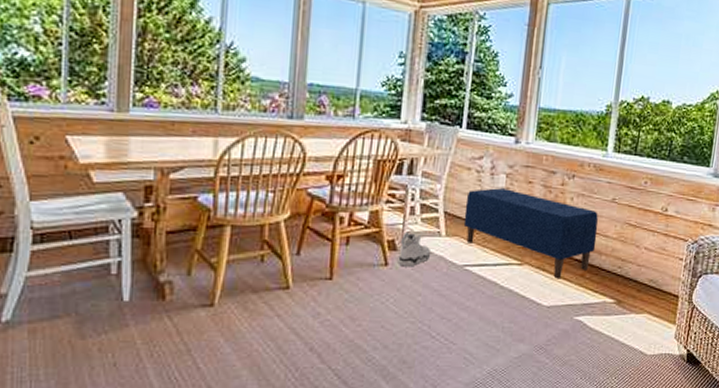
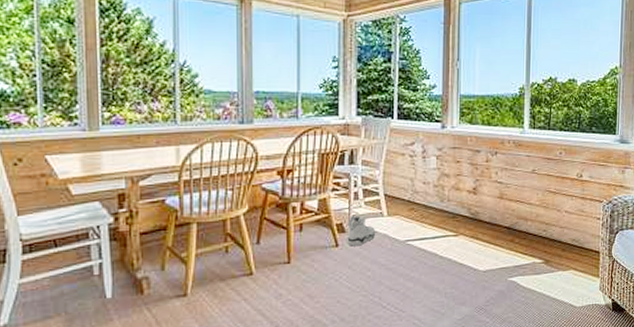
bench: present [463,188,598,279] -> none [402,169,522,246]

